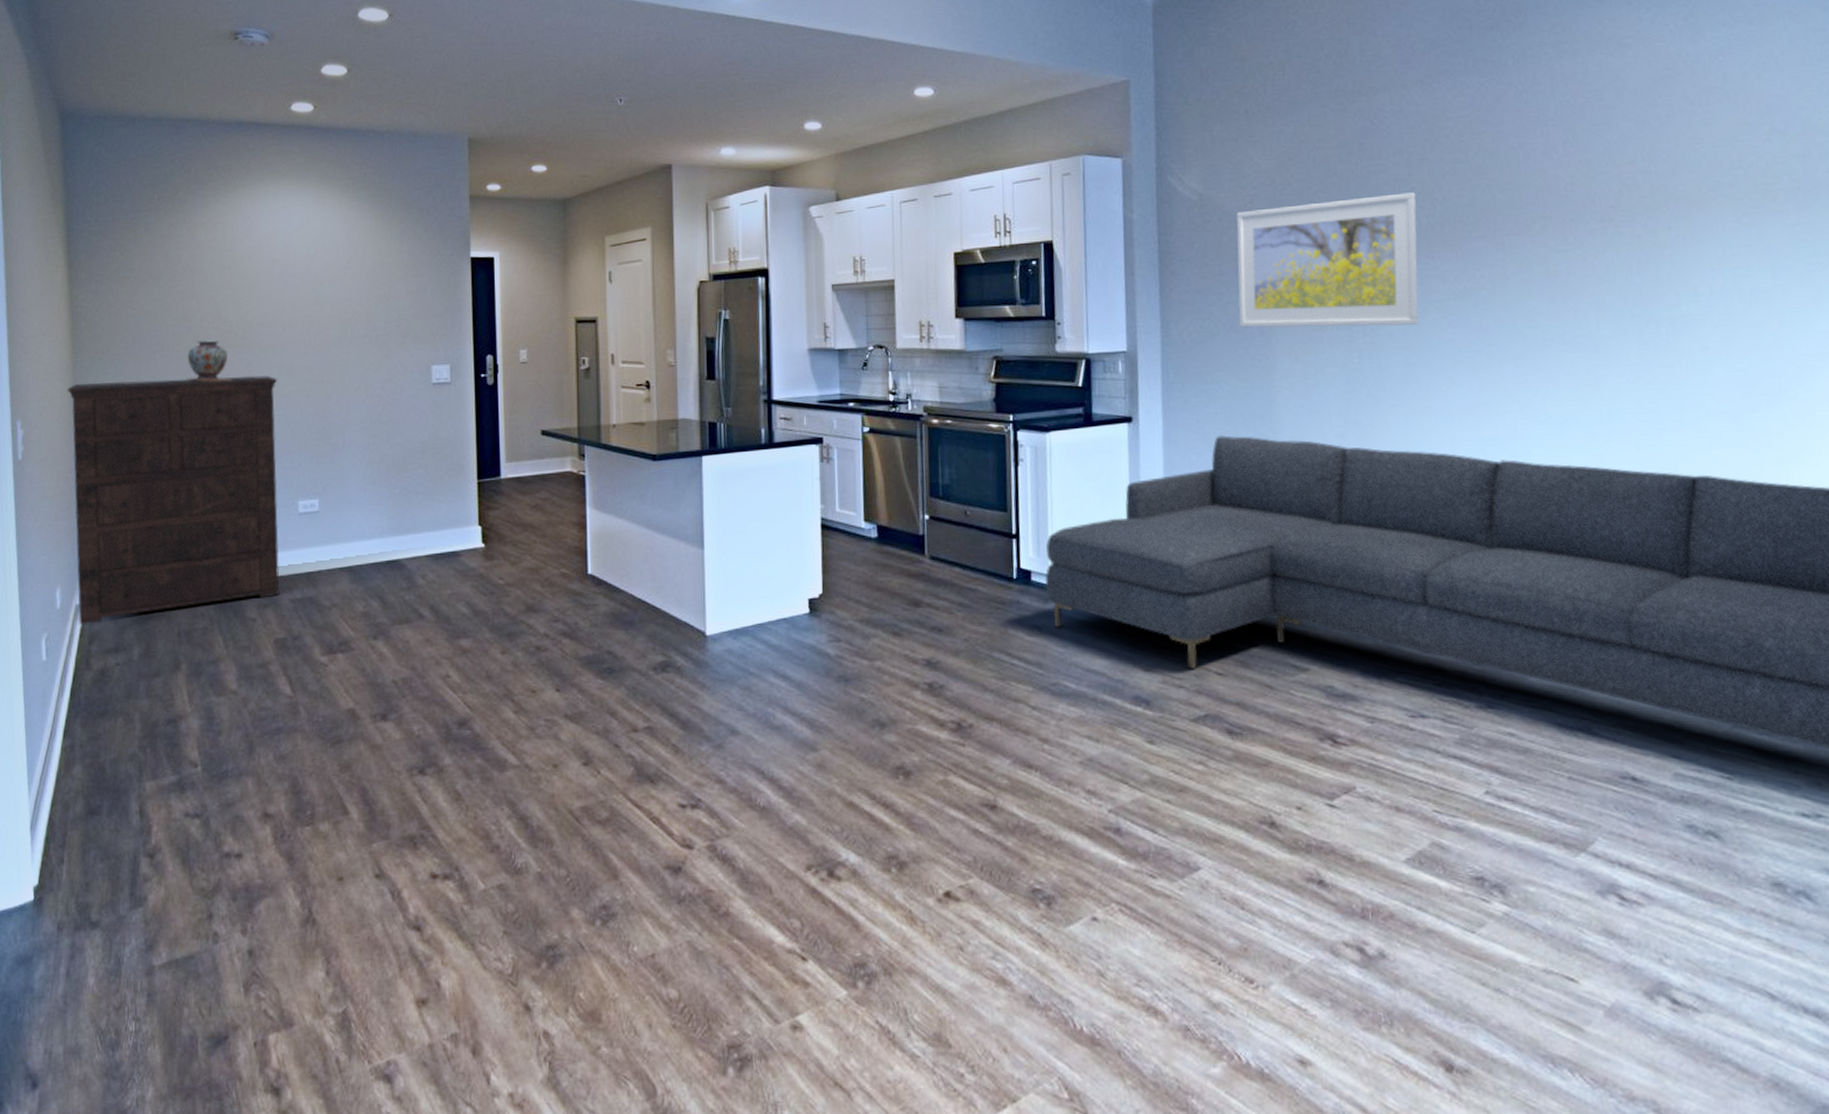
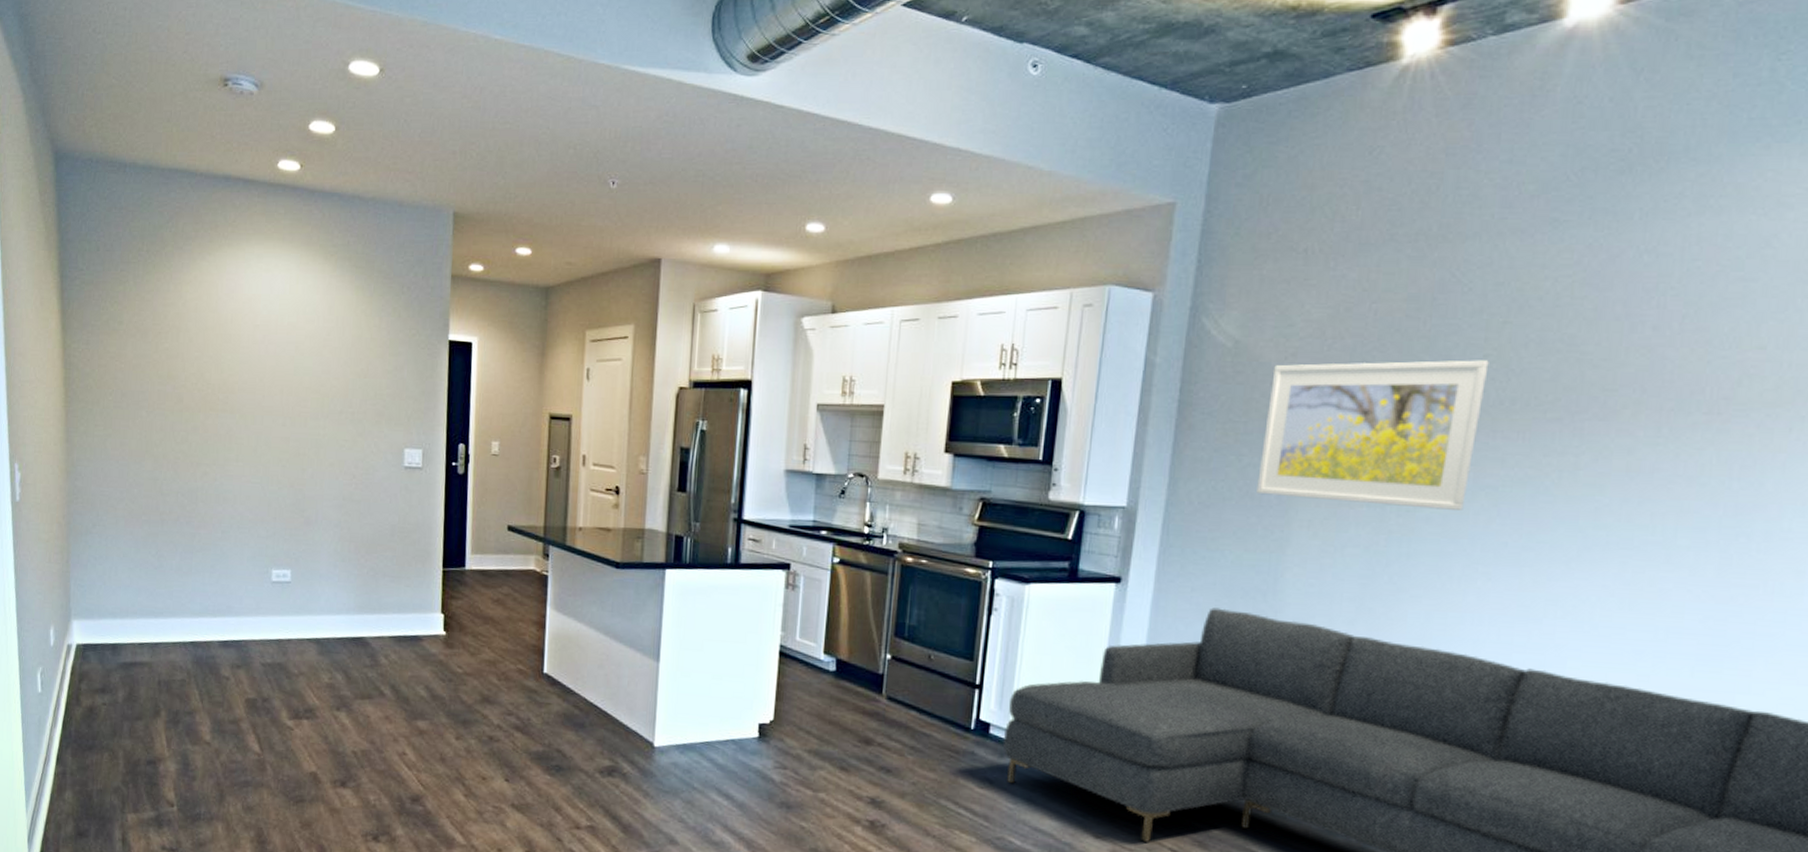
dresser: present [67,375,280,624] -> none [60,433,256,664]
decorative vase: present [186,339,232,382] -> none [170,400,214,445]

